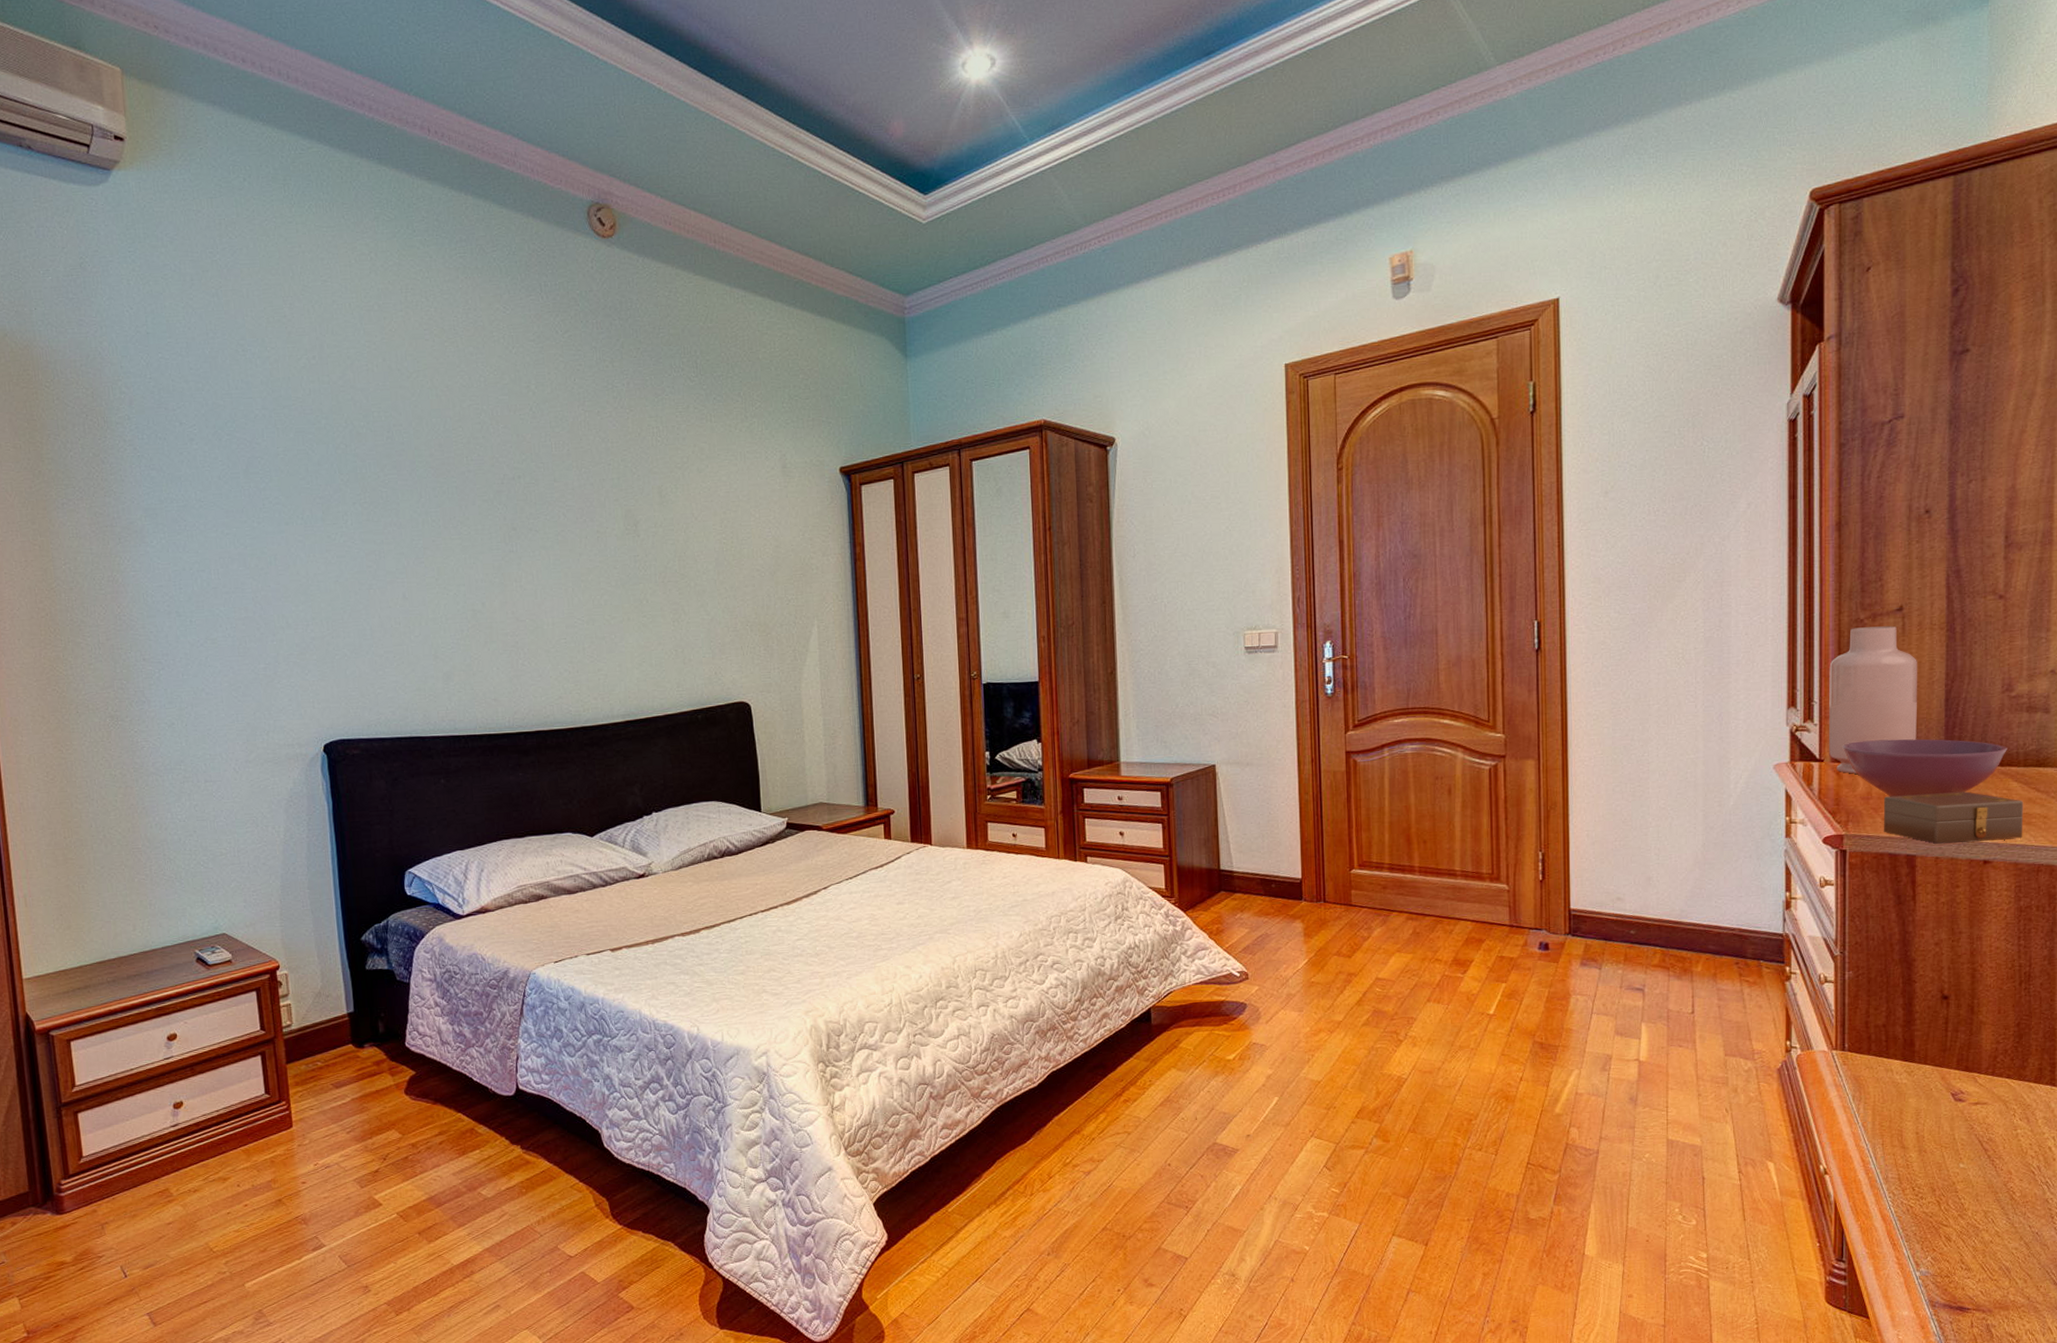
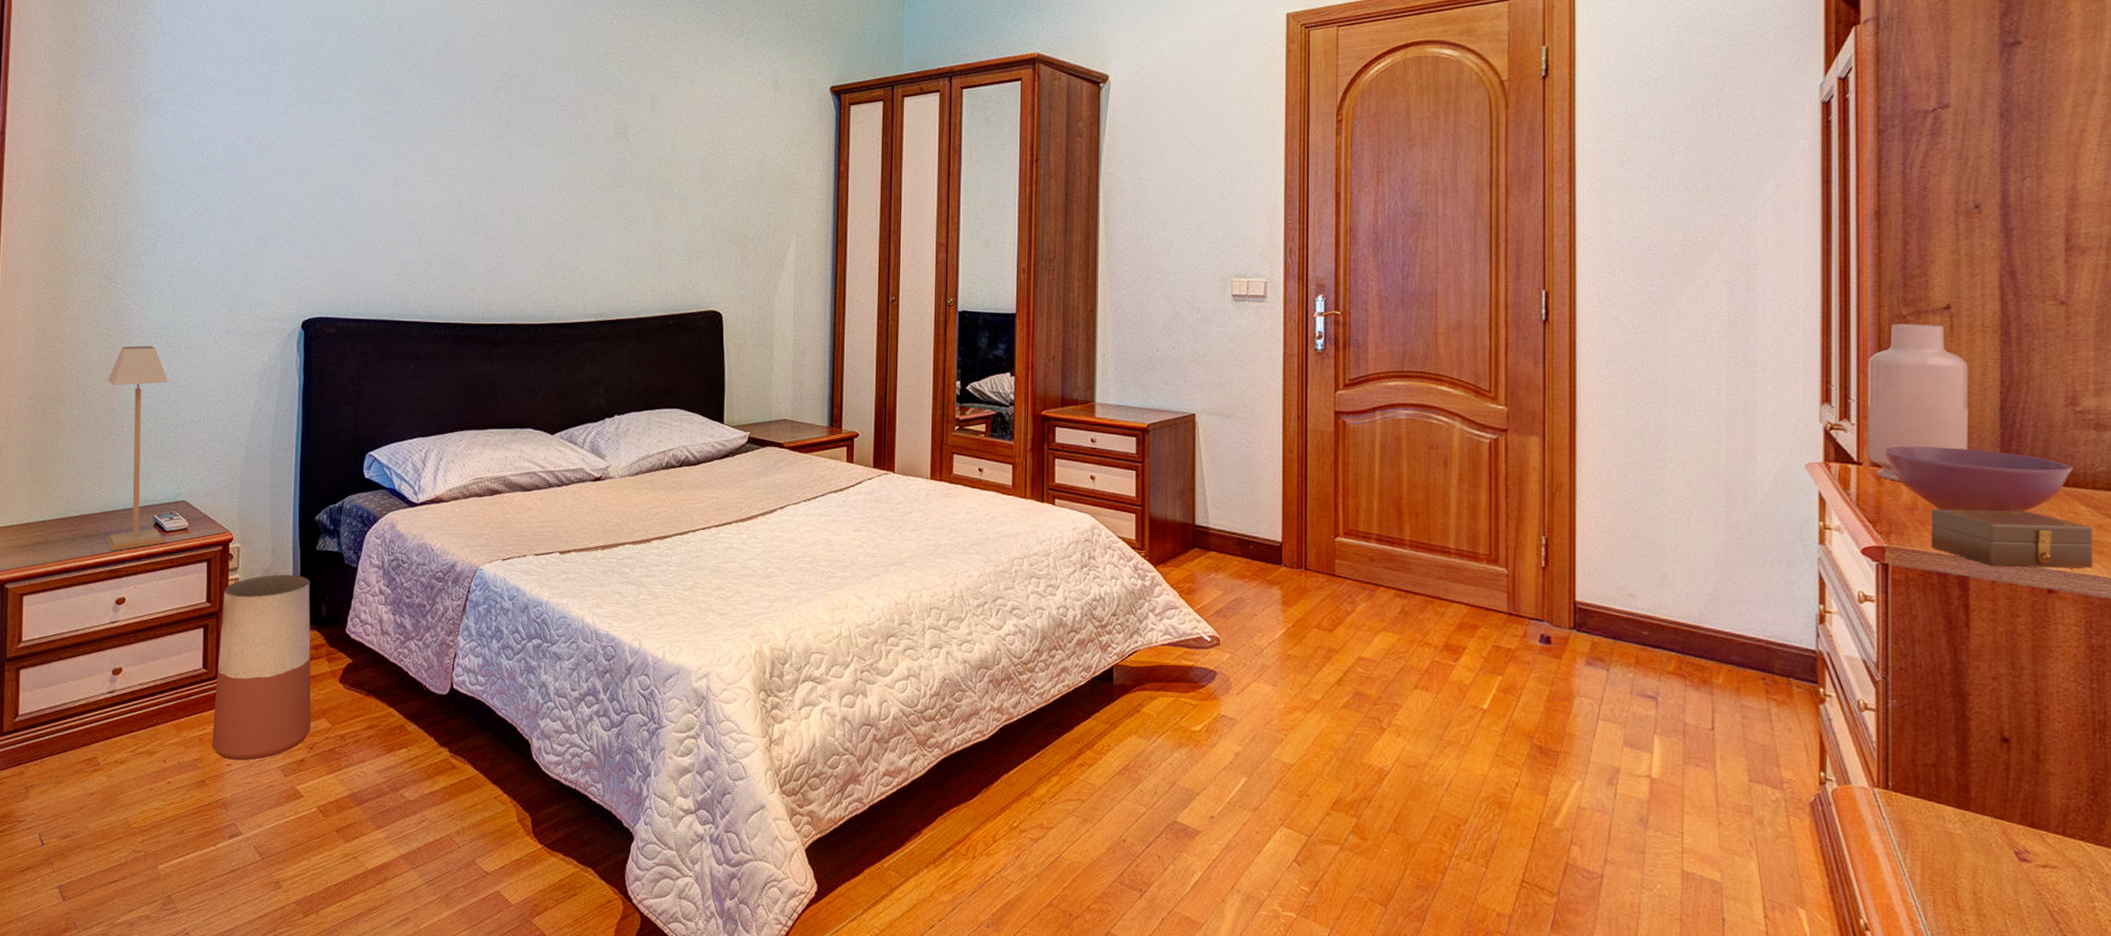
table lamp: none [127,782,211,989] -> present [106,346,169,551]
vase: none [276,995,382,1178] -> present [211,574,311,760]

